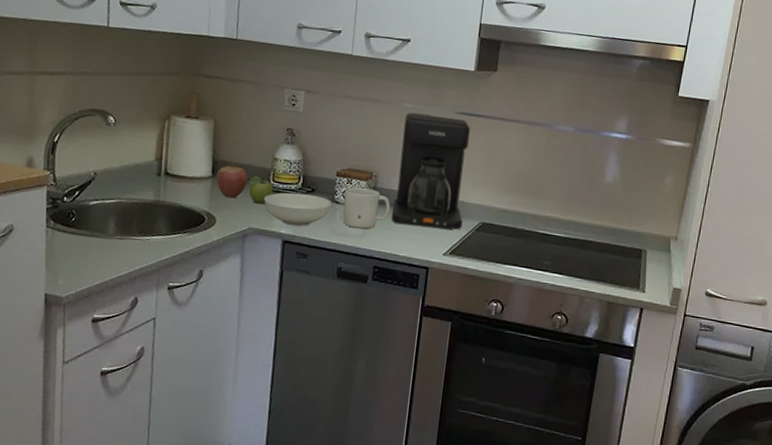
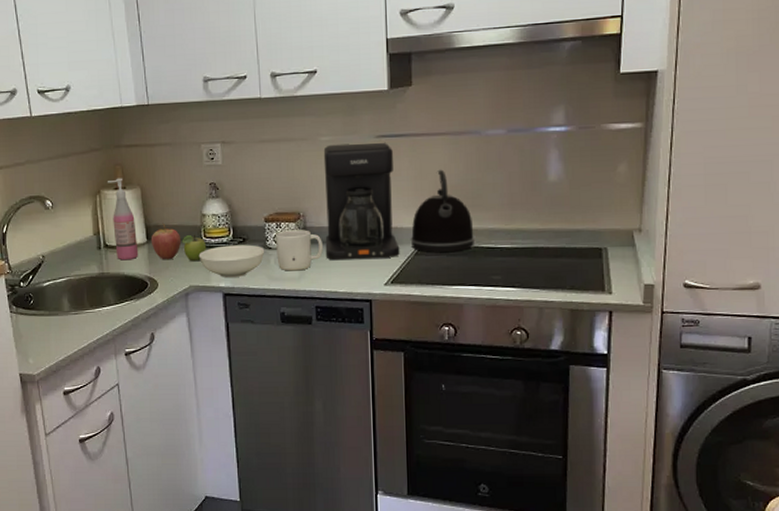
soap dispenser: none [176,106,203,192] -> present [108,178,139,261]
kettle: none [473,154,534,234] -> present [410,169,475,253]

